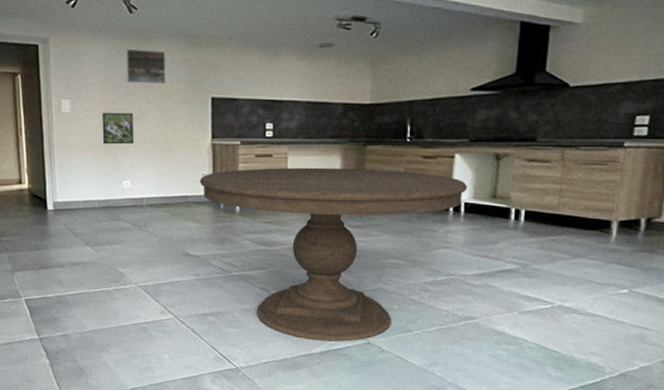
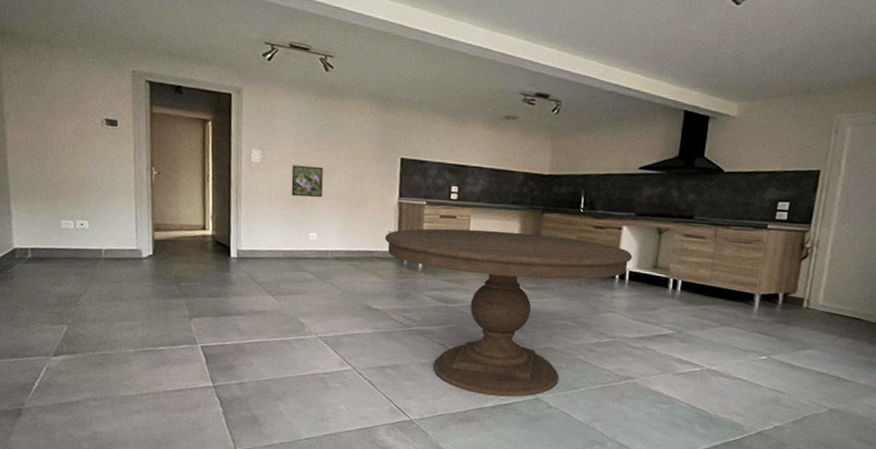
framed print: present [126,48,166,85] -> none [318,105,358,143]

